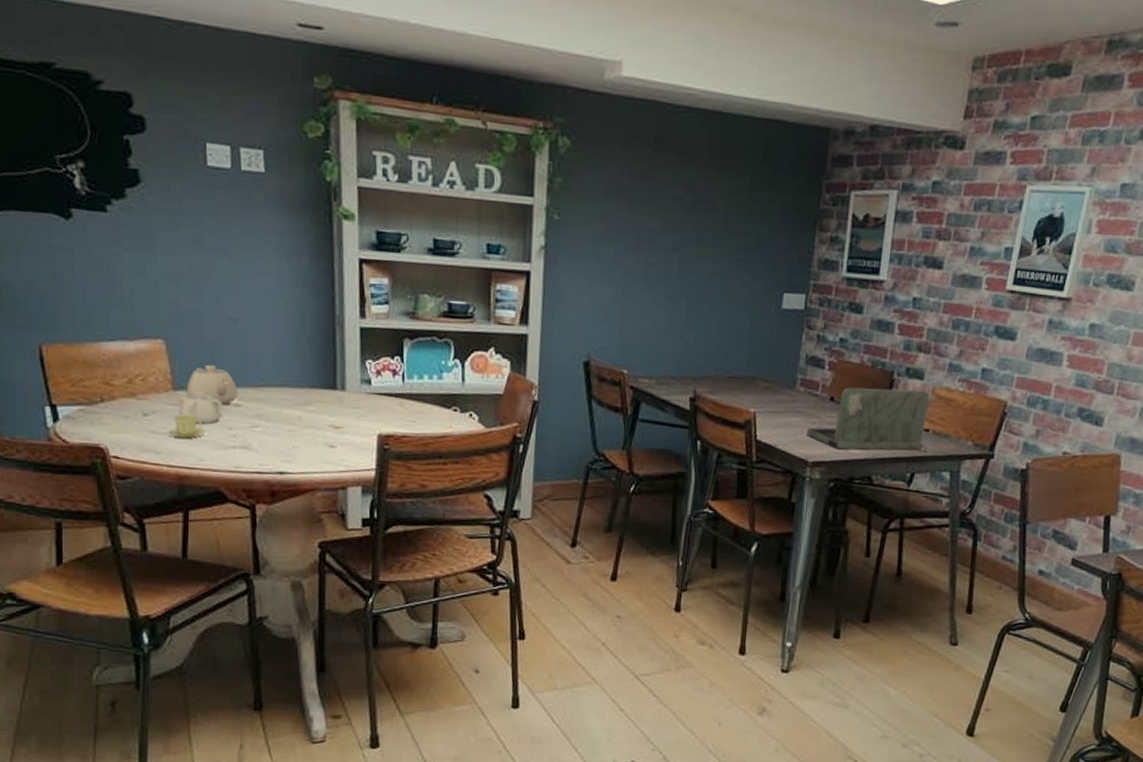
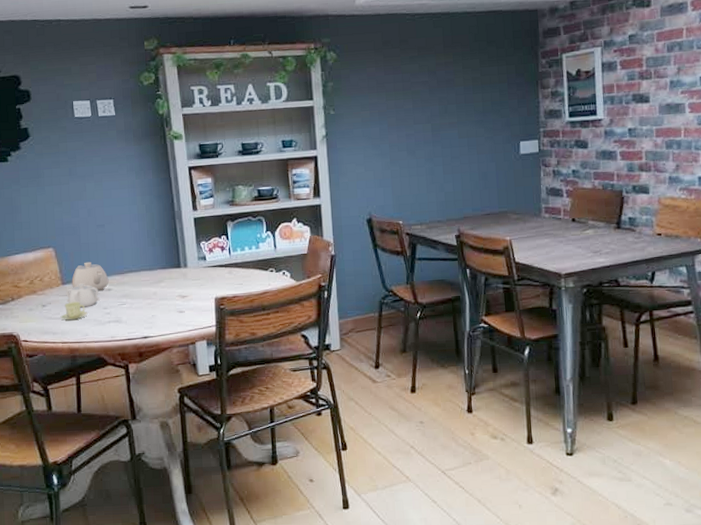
laptop: present [807,387,930,451] -> none [557,202,663,260]

